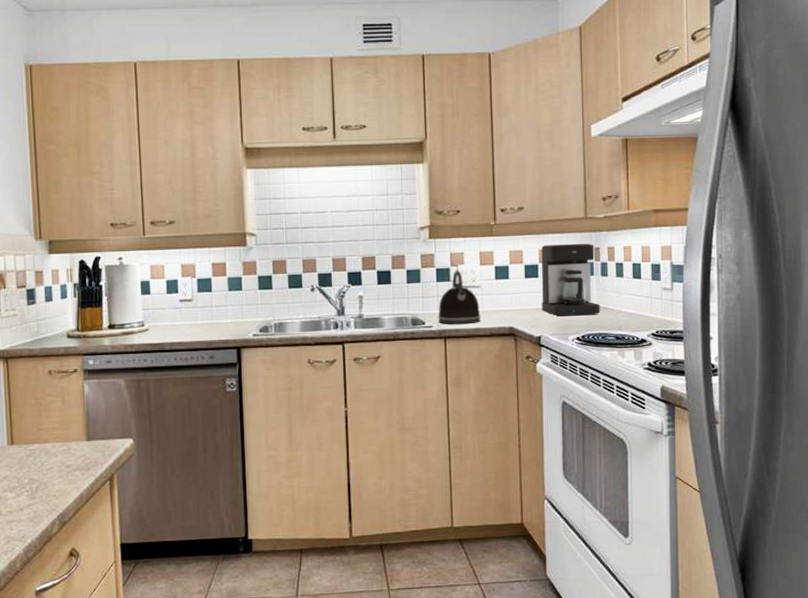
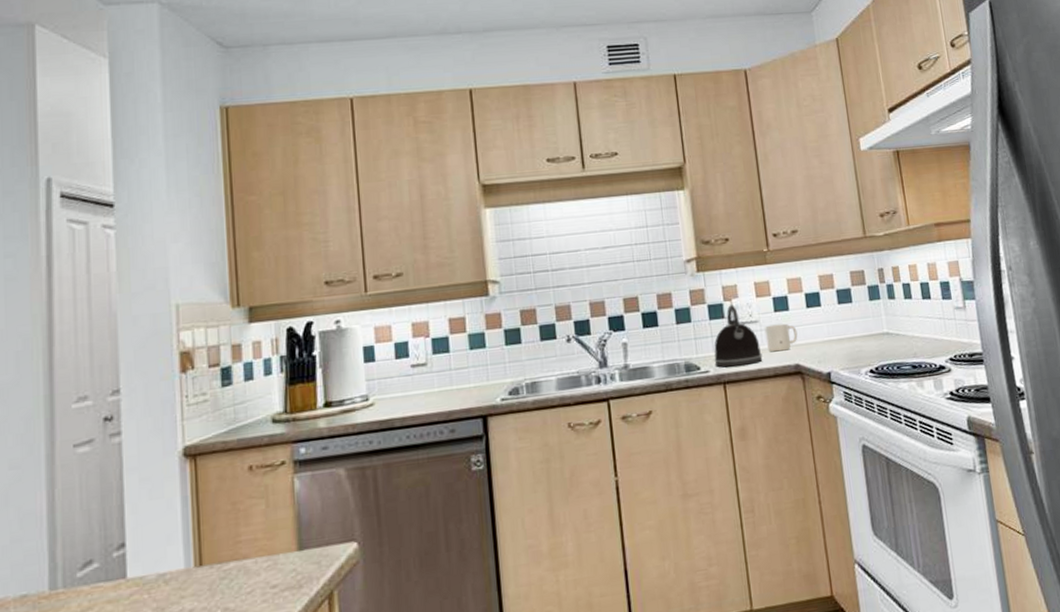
mug: none [485,290,515,315] -> present [764,323,798,352]
coffee maker: present [541,244,600,317] -> none [821,265,892,348]

